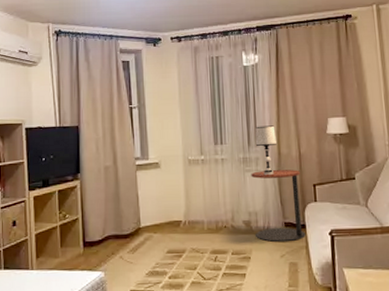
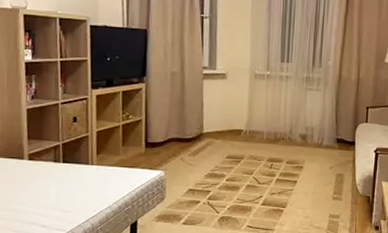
side table: present [251,169,306,243] -> none [310,90,357,156]
table lamp: present [255,125,276,176] -> none [320,48,339,96]

